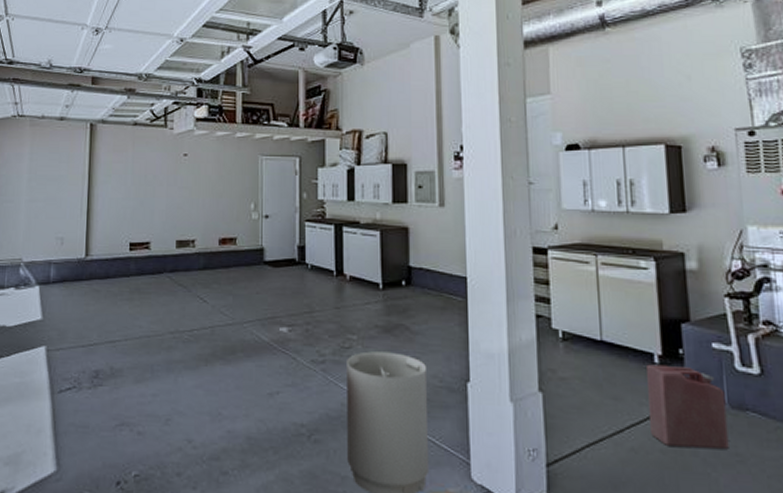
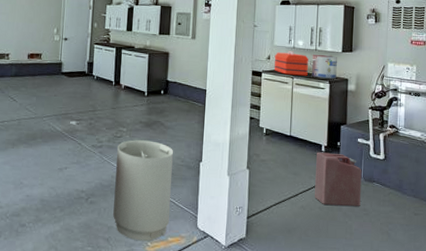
toolbox: none [564,216,619,251] -> present [274,51,308,76]
paint can: none [619,218,665,254] -> present [309,53,338,79]

